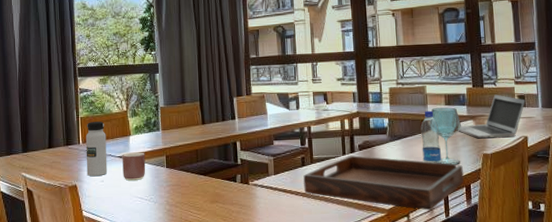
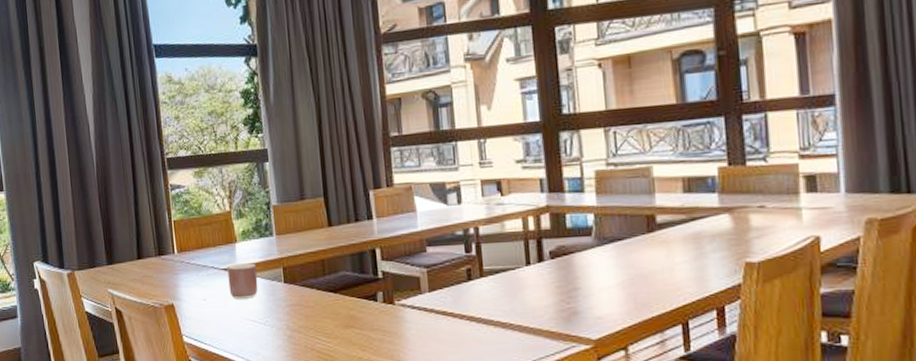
water bottle: present [85,121,108,177] -> none [181,225,211,294]
serving tray: present [303,155,464,211] -> none [470,266,714,343]
bottle: present [420,110,442,164] -> none [644,201,678,277]
wine glass: present [431,107,461,165] -> none [661,196,709,278]
laptop: present [459,94,526,139] -> none [706,175,818,241]

